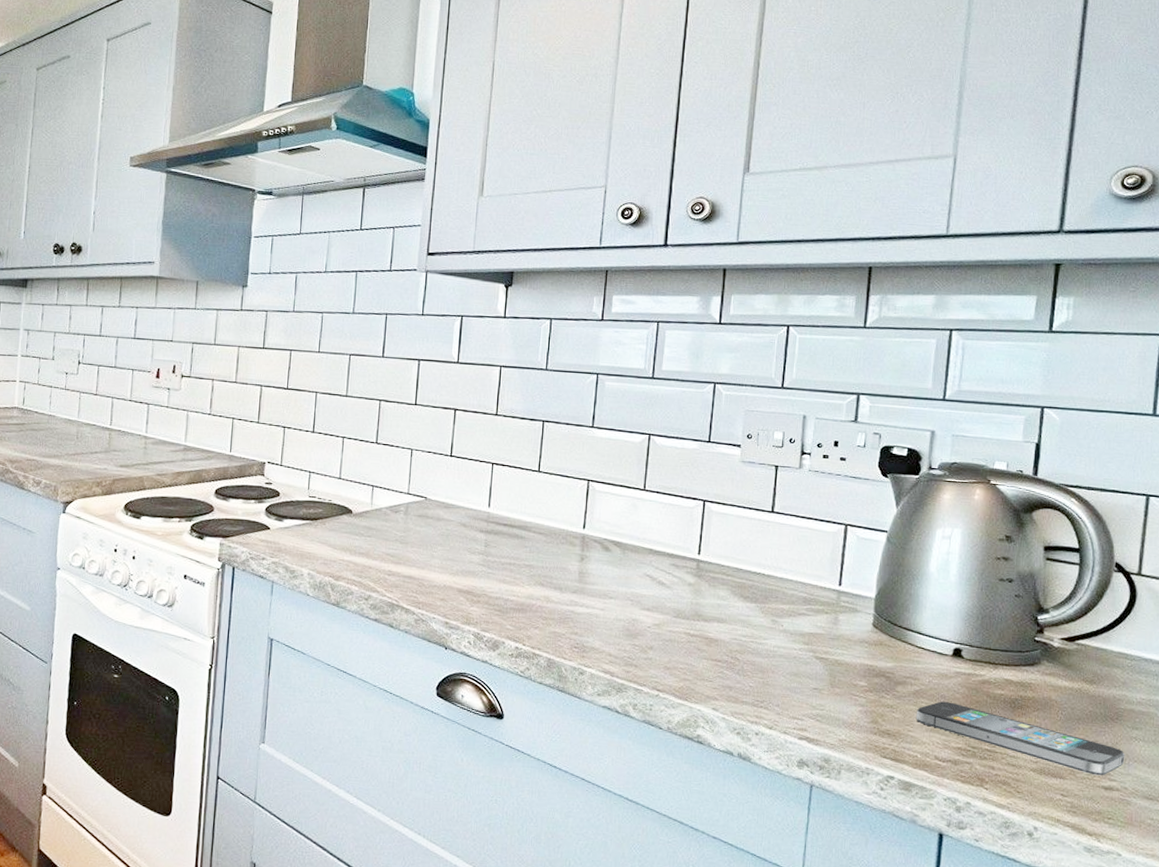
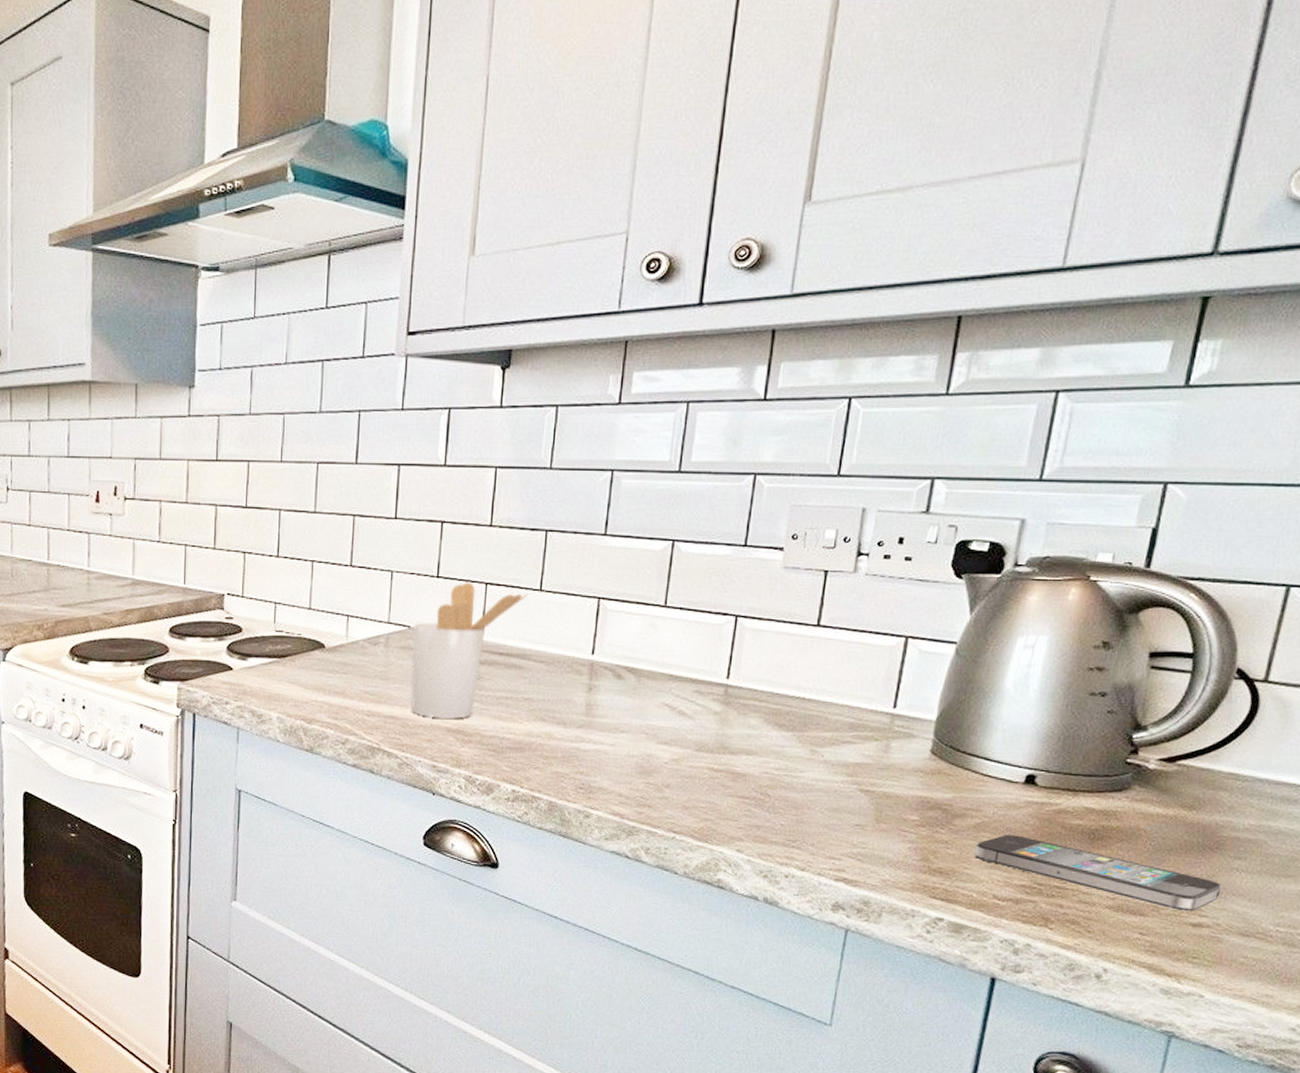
utensil holder: none [427,462,528,581] -> present [411,582,528,719]

